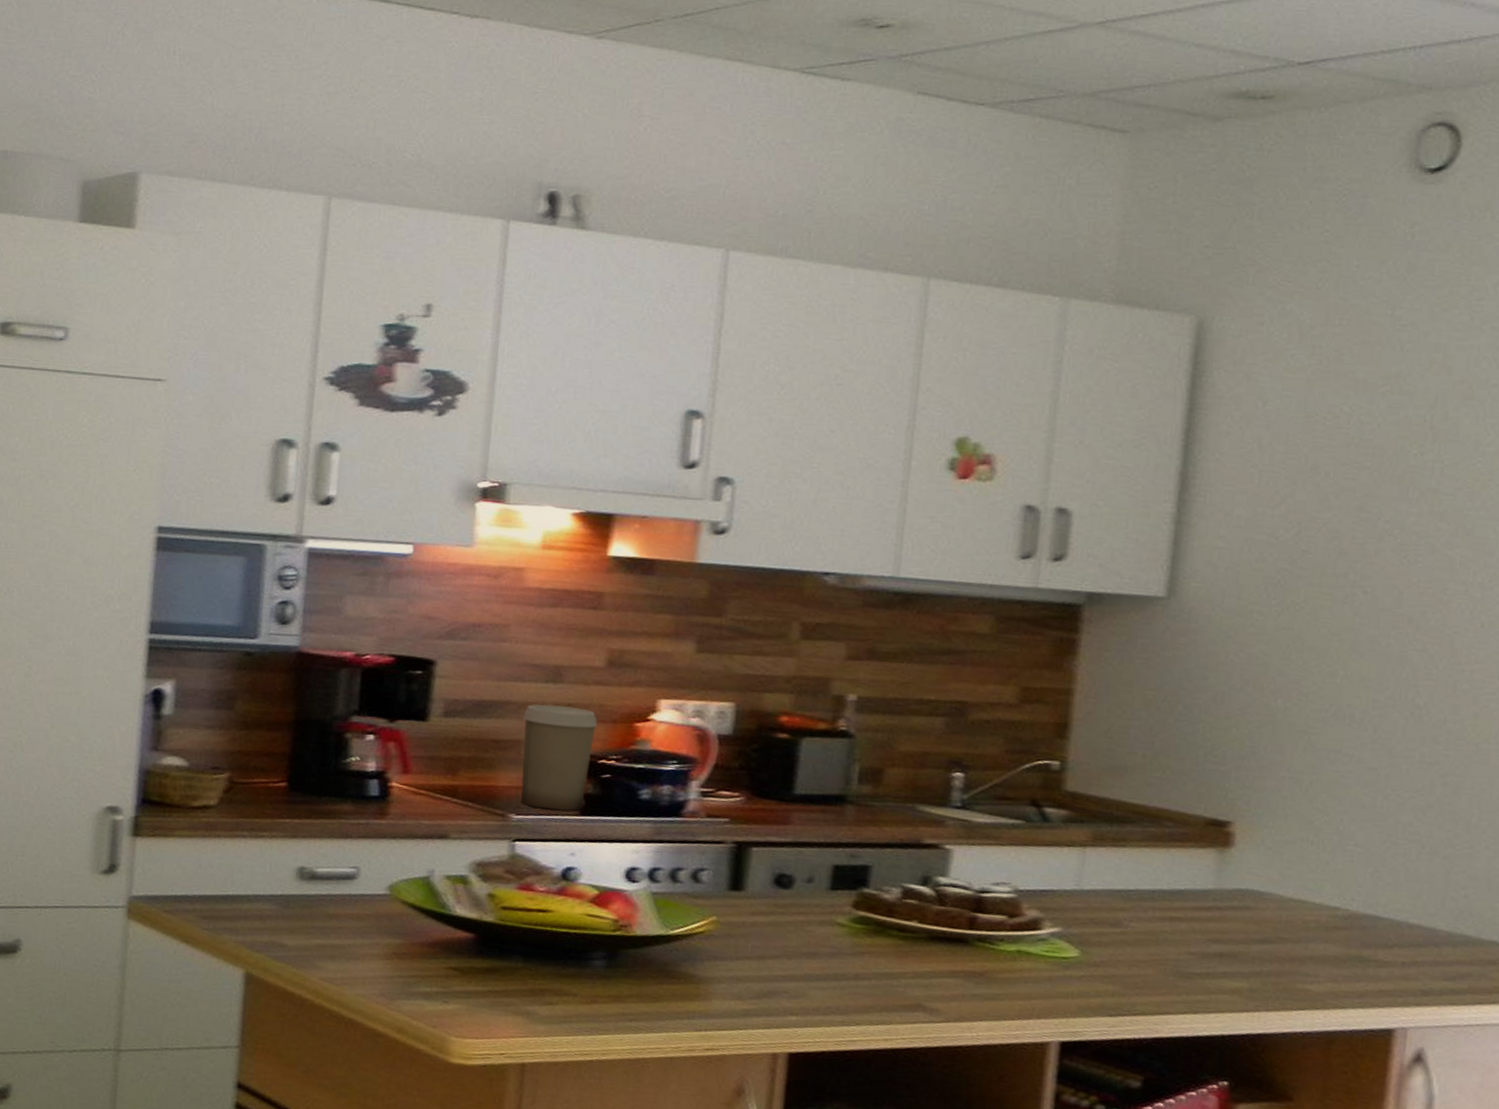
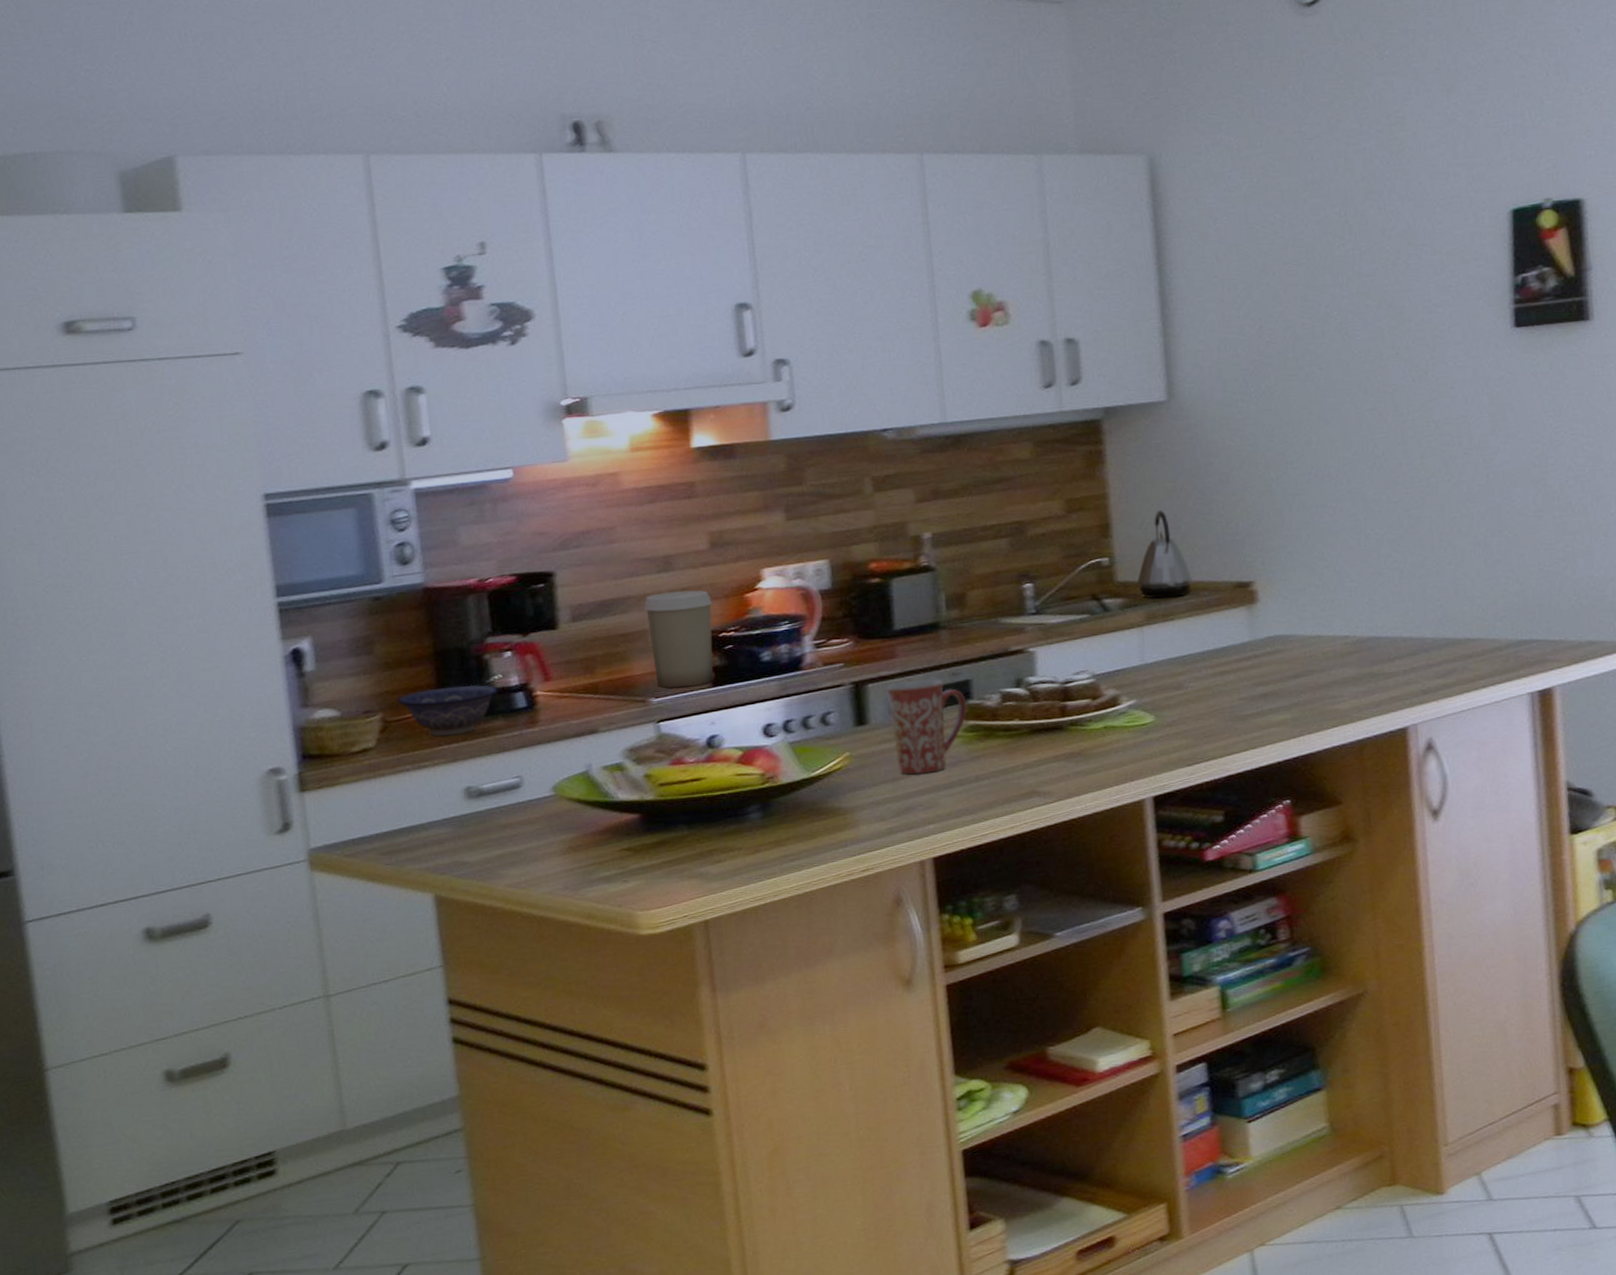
decorative bowl: none [247,757,354,812] -> present [397,684,499,737]
mug: none [767,852,861,960] -> present [885,679,967,775]
kettle: none [1088,720,1157,822] -> present [1137,510,1192,599]

